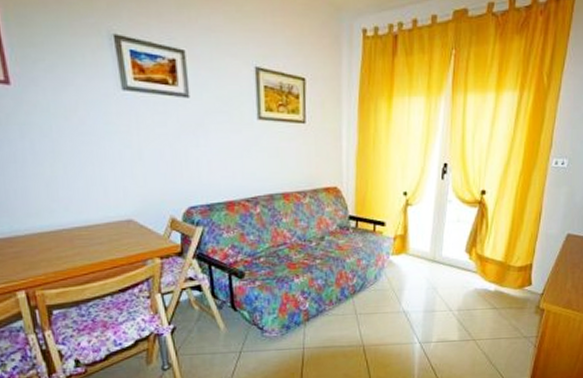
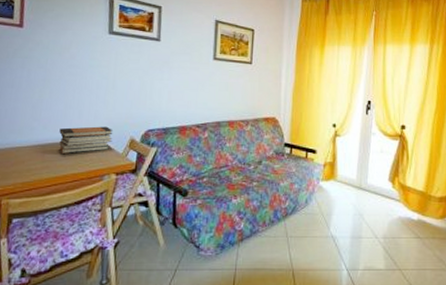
book stack: none [85,205,150,238] -> present [59,126,113,153]

